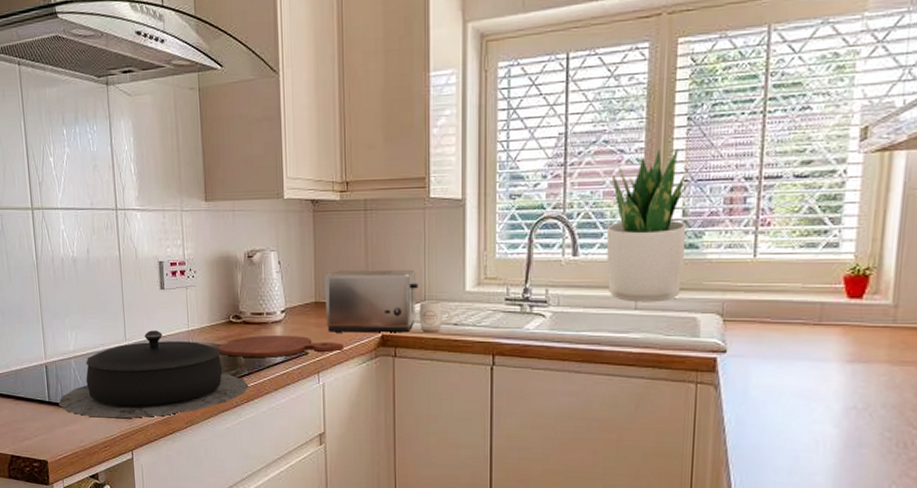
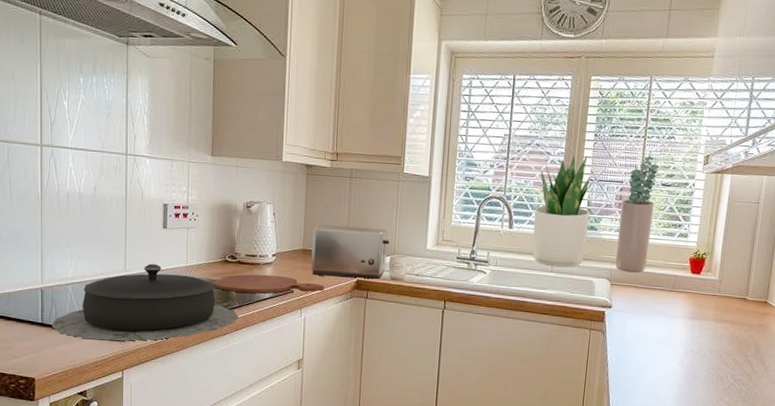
vase: none [728,130,788,303] -> present [615,150,659,273]

